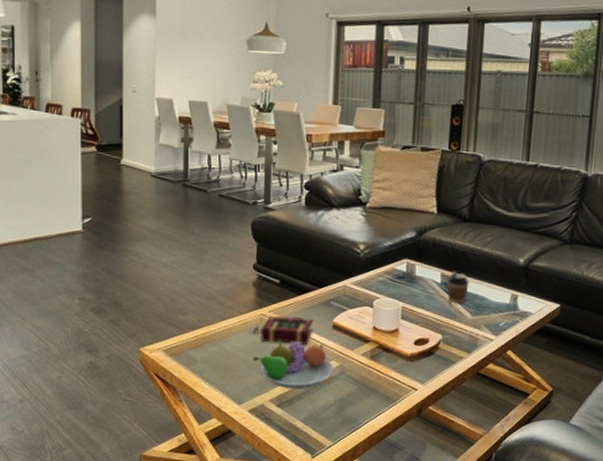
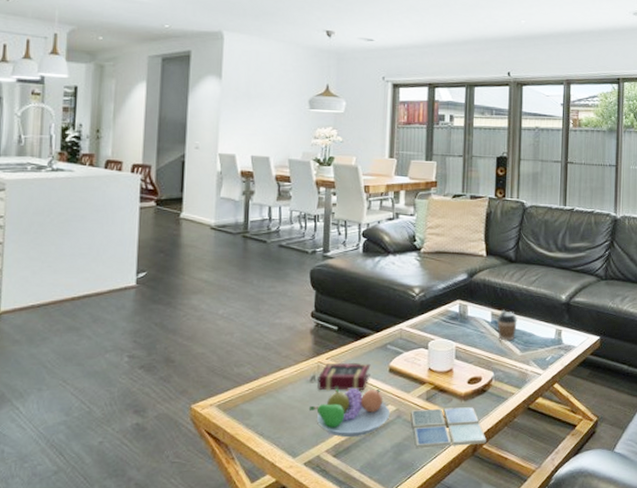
drink coaster: none [354,367,432,406] -> present [411,406,486,449]

